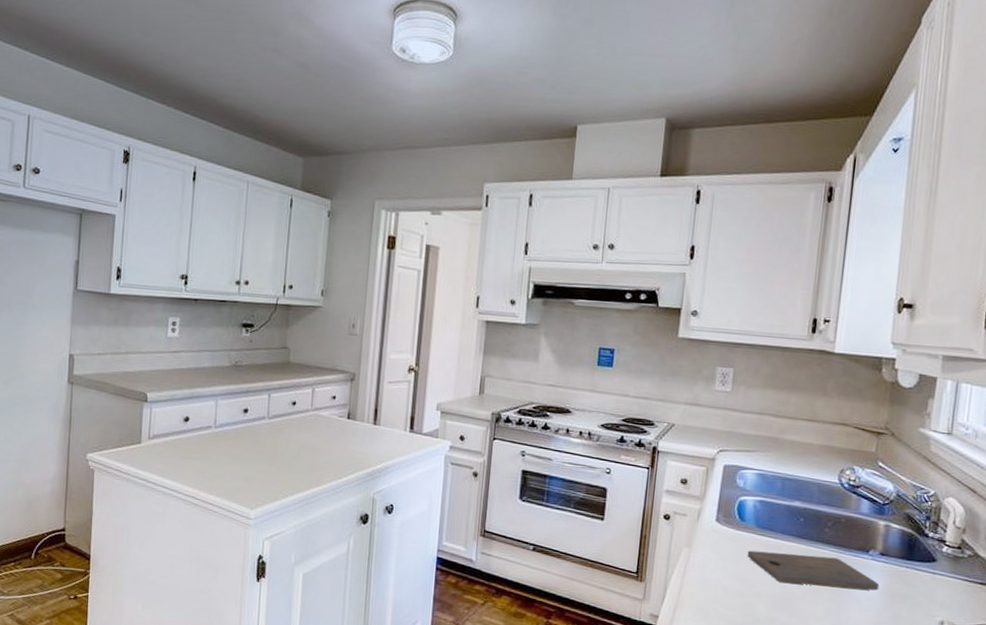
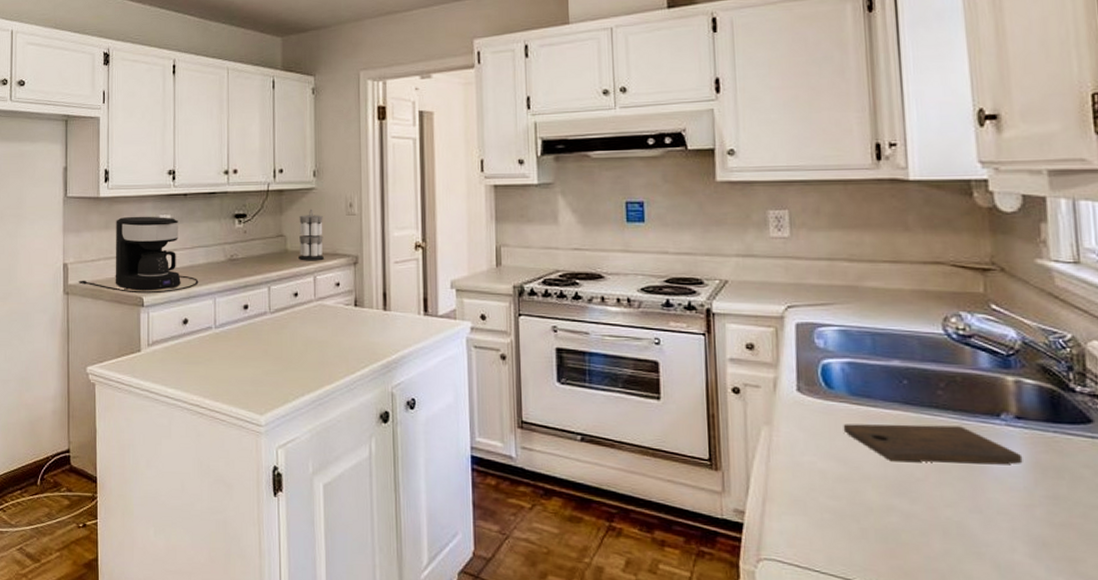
coffee maker: none [83,315,203,391] -> present [78,216,199,294]
spice rack: none [300,325,326,375] -> present [298,208,324,261]

